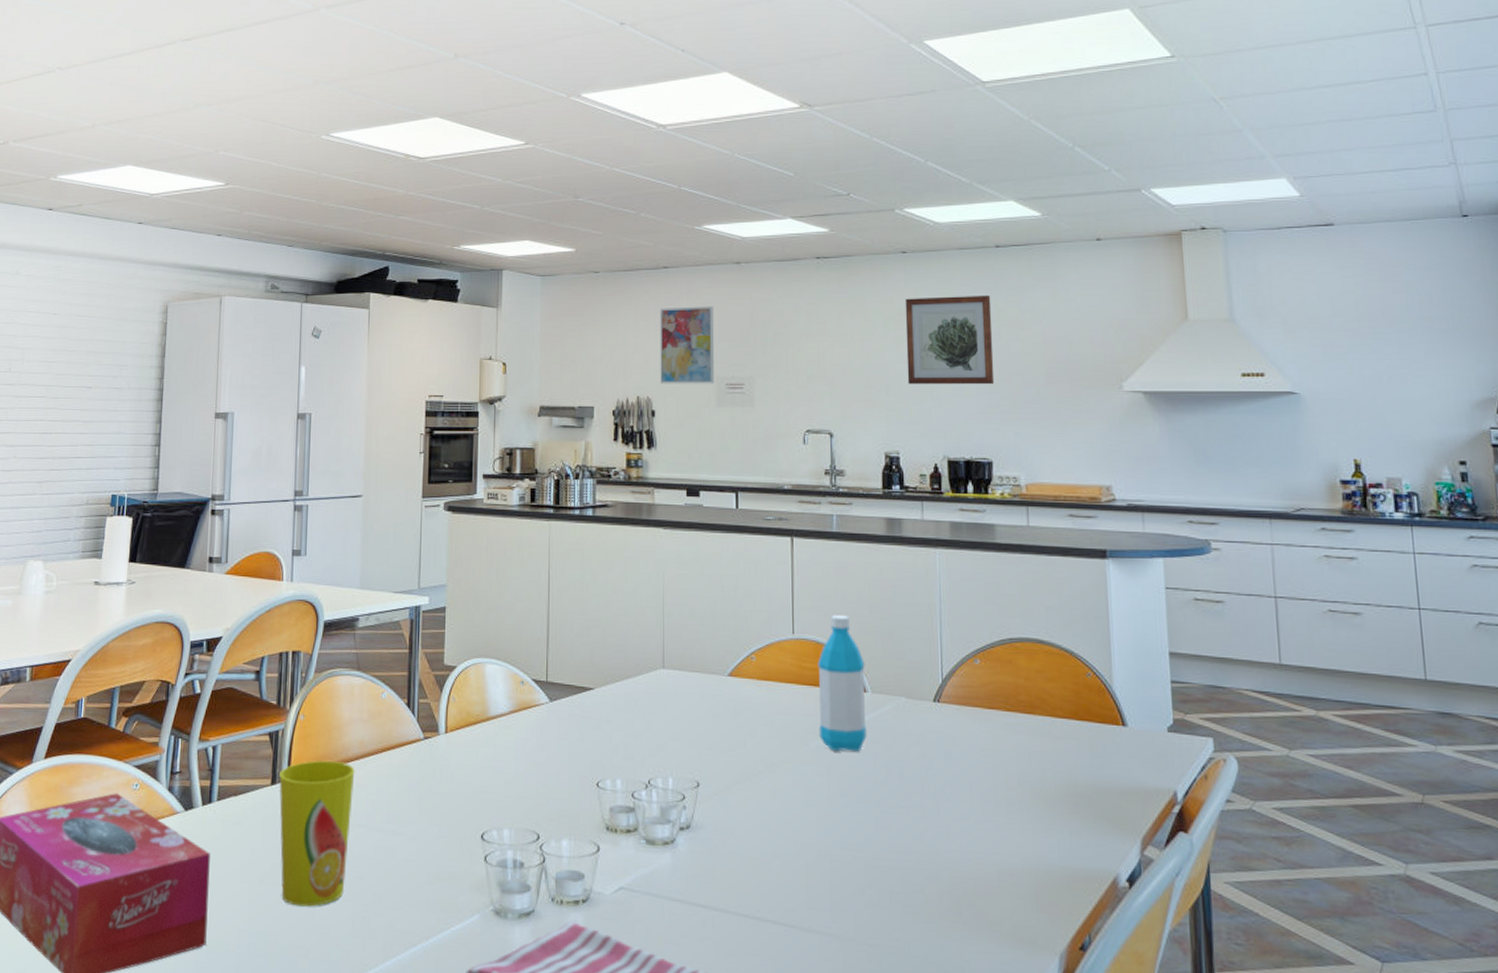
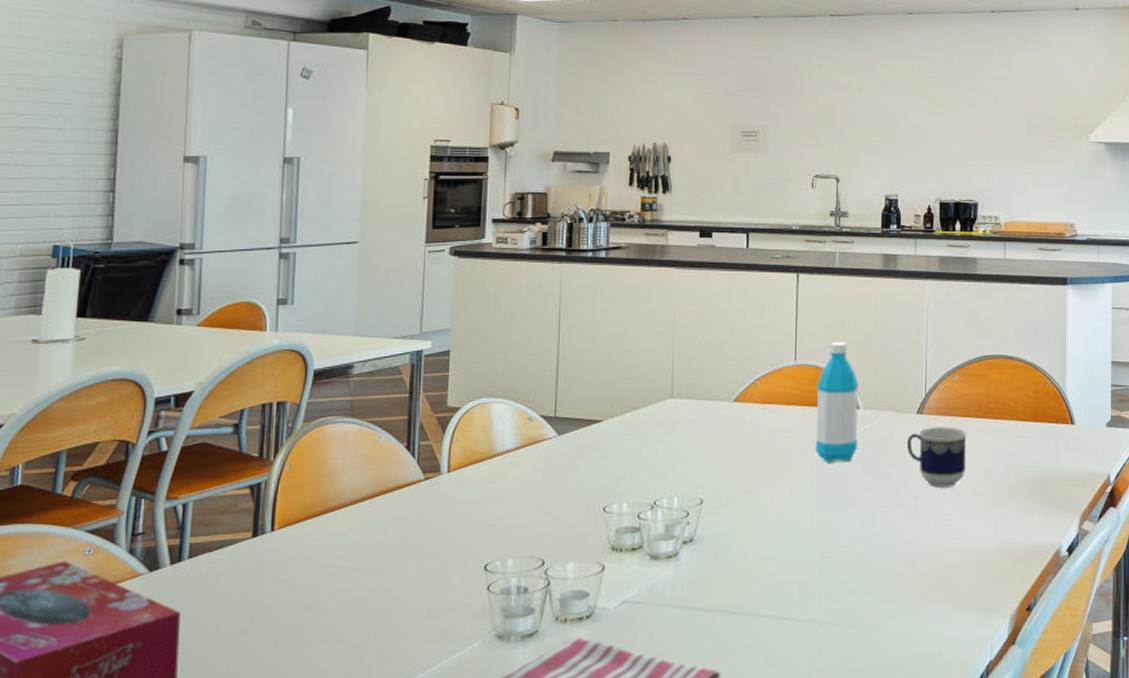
cup: present [279,760,355,907] -> none [261,508,348,654]
wall art: present [660,306,715,384] -> none [677,57,732,132]
wall art: present [905,294,995,385] -> none [908,54,984,135]
cup: none [923,718,994,791] -> present [906,427,967,488]

